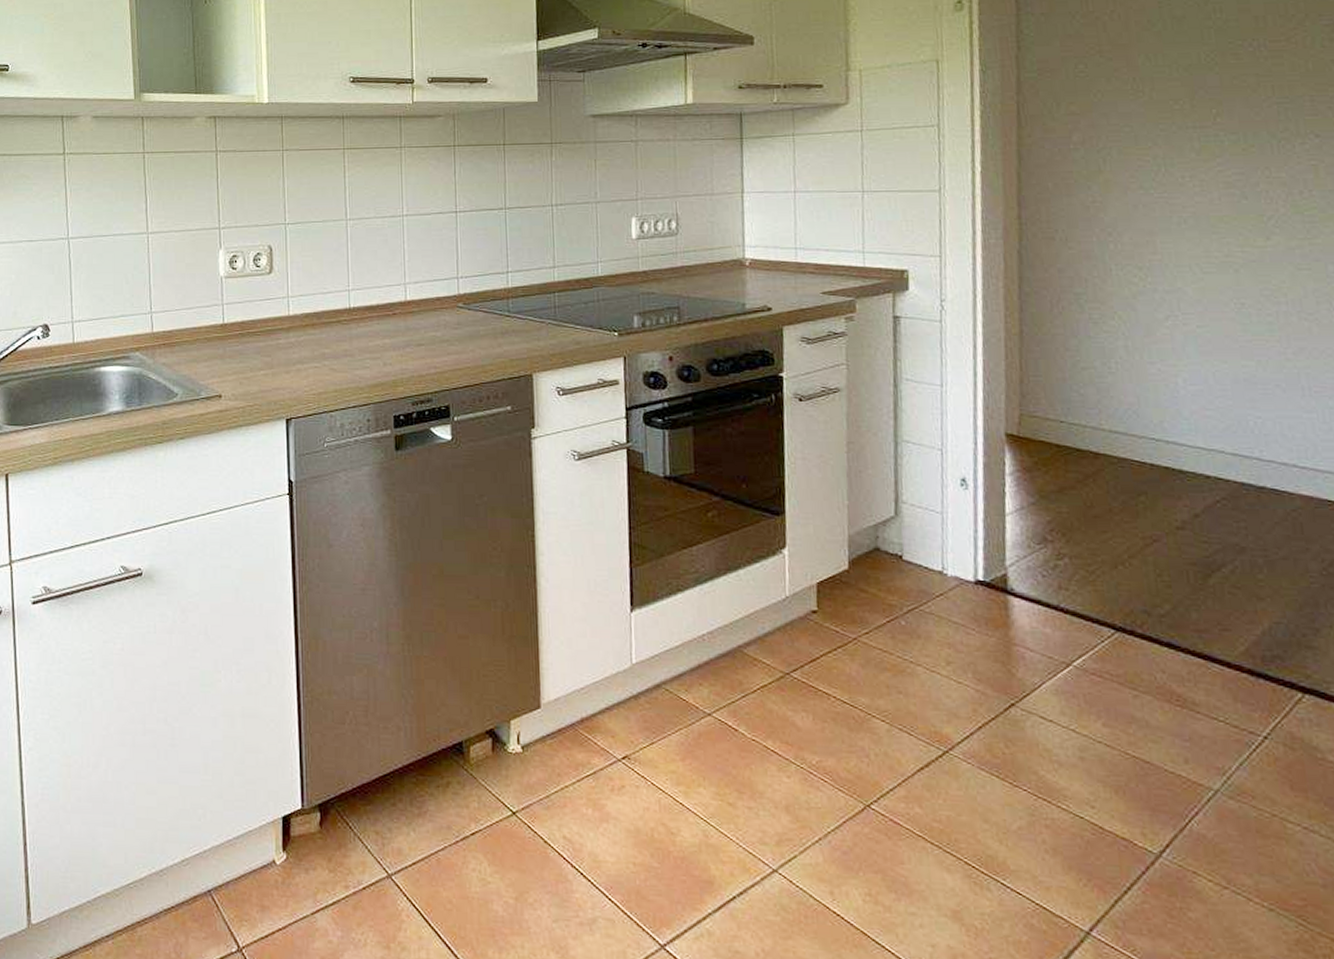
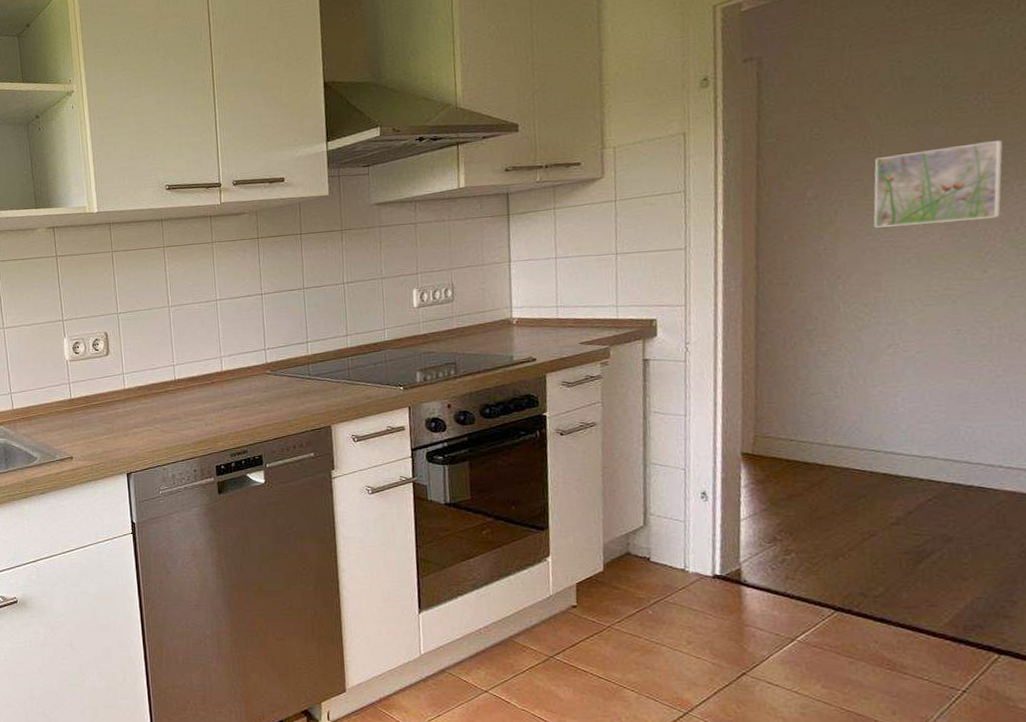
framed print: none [1145,93,1283,181] -> present [873,140,1003,228]

